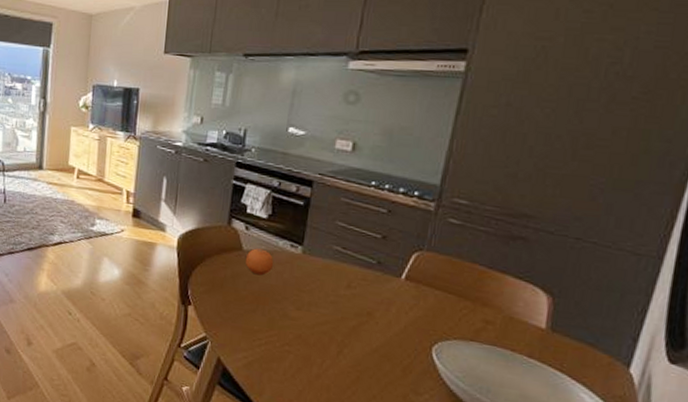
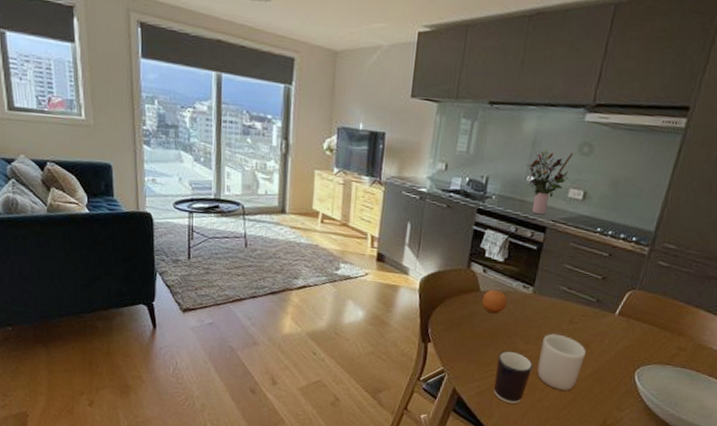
mug: none [263,317,308,380] -> present [493,350,533,404]
bouquet: none [288,99,339,168] -> present [527,148,574,215]
mug: none [312,299,369,367] -> present [537,333,586,391]

